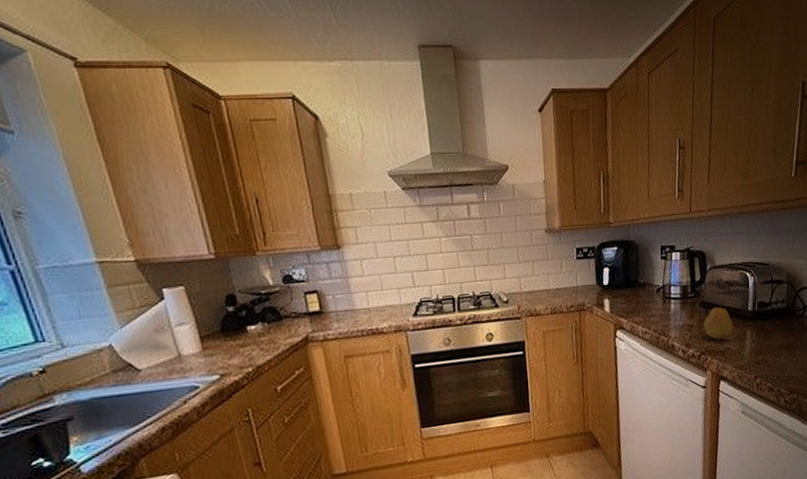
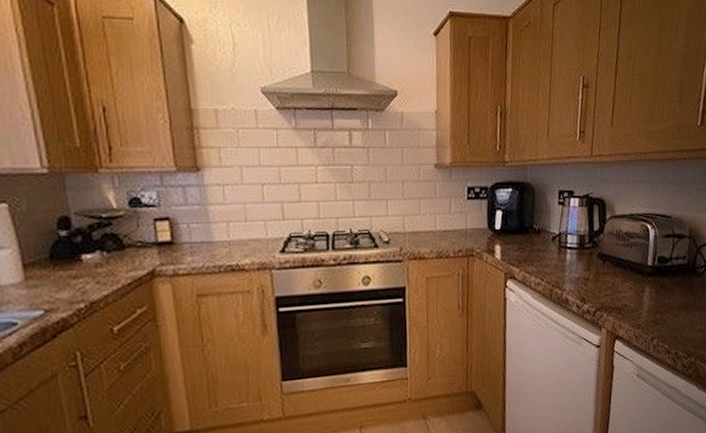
fruit: present [703,300,733,340] -> none [600,253,631,295]

